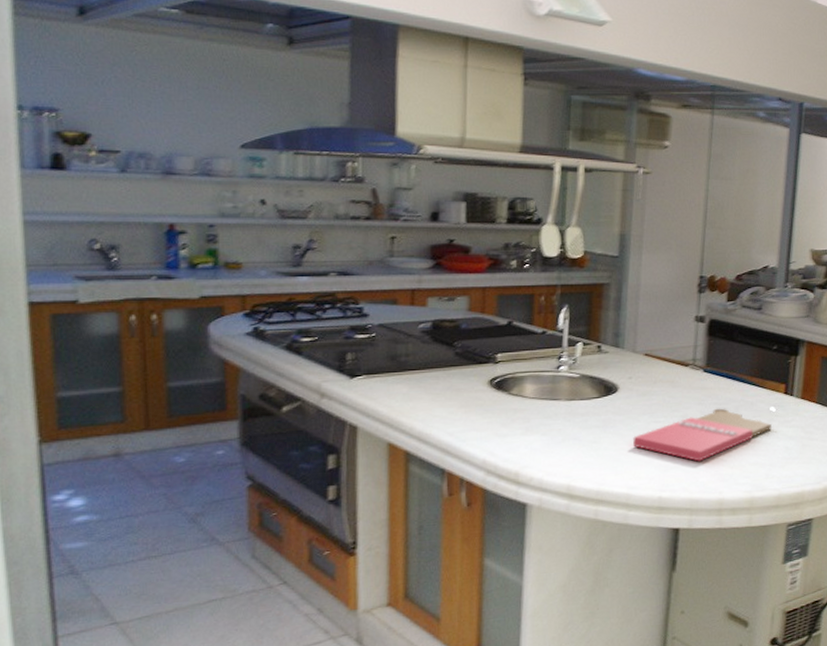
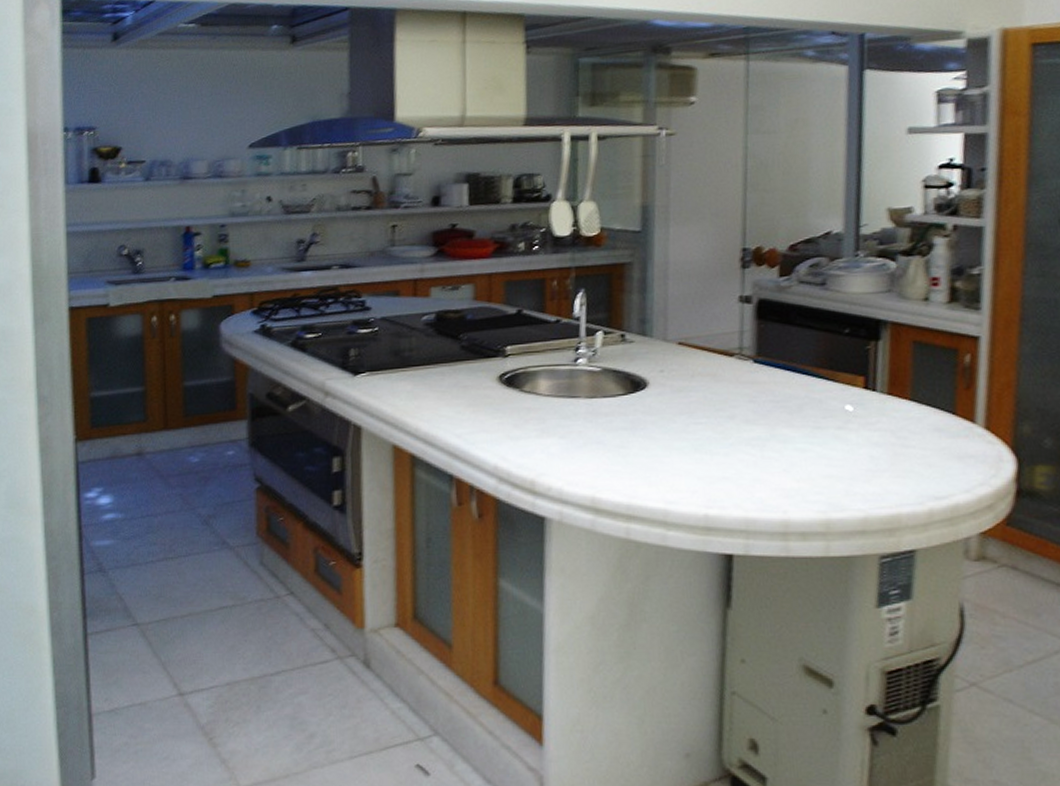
cutting board: present [633,408,772,462] -> none [669,406,849,473]

